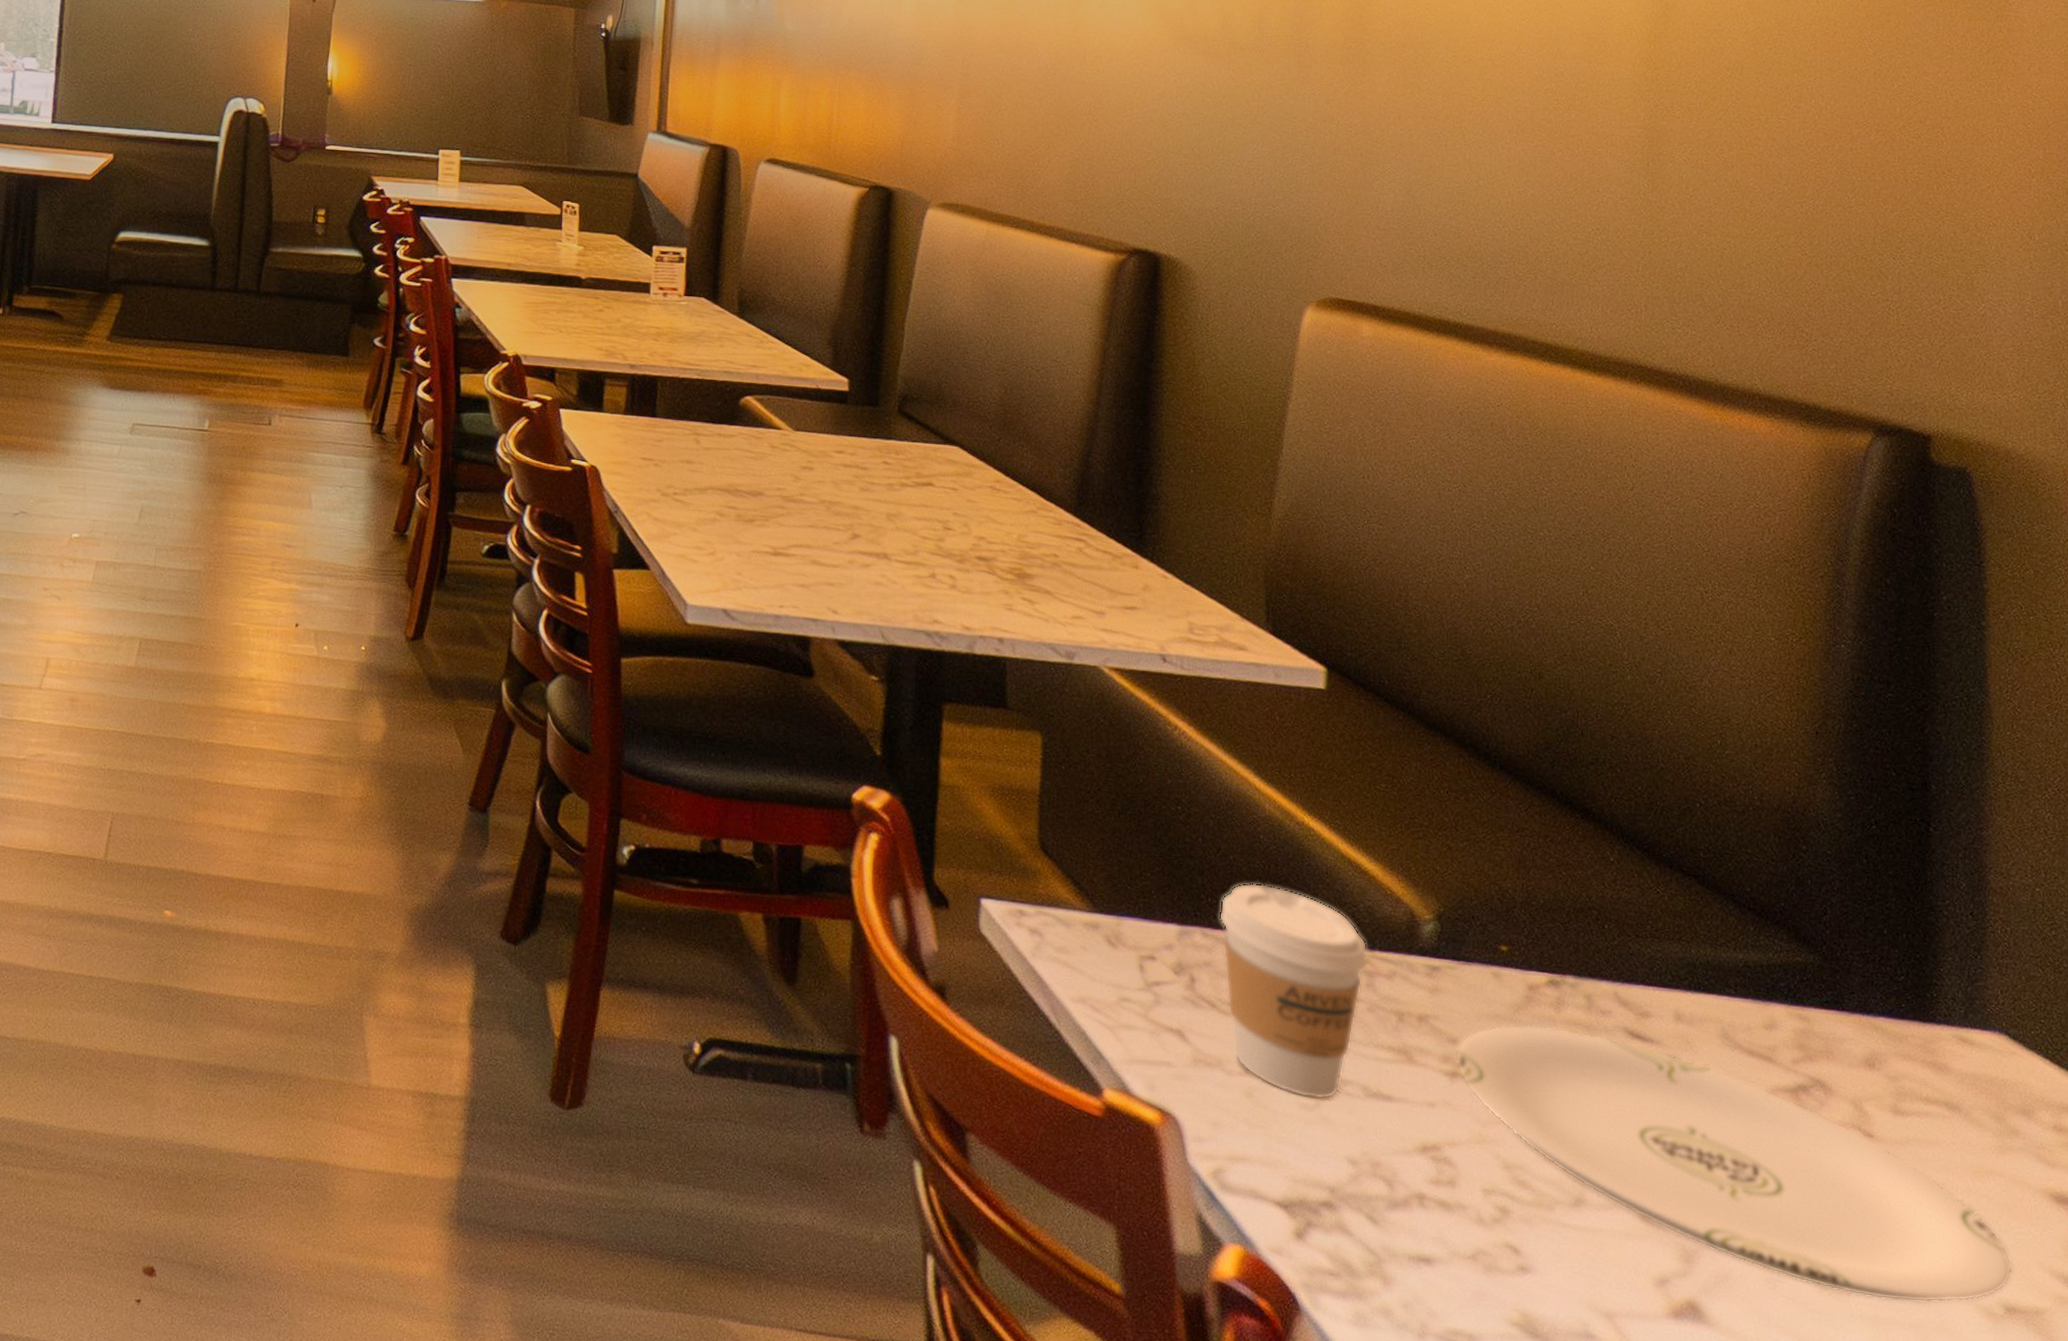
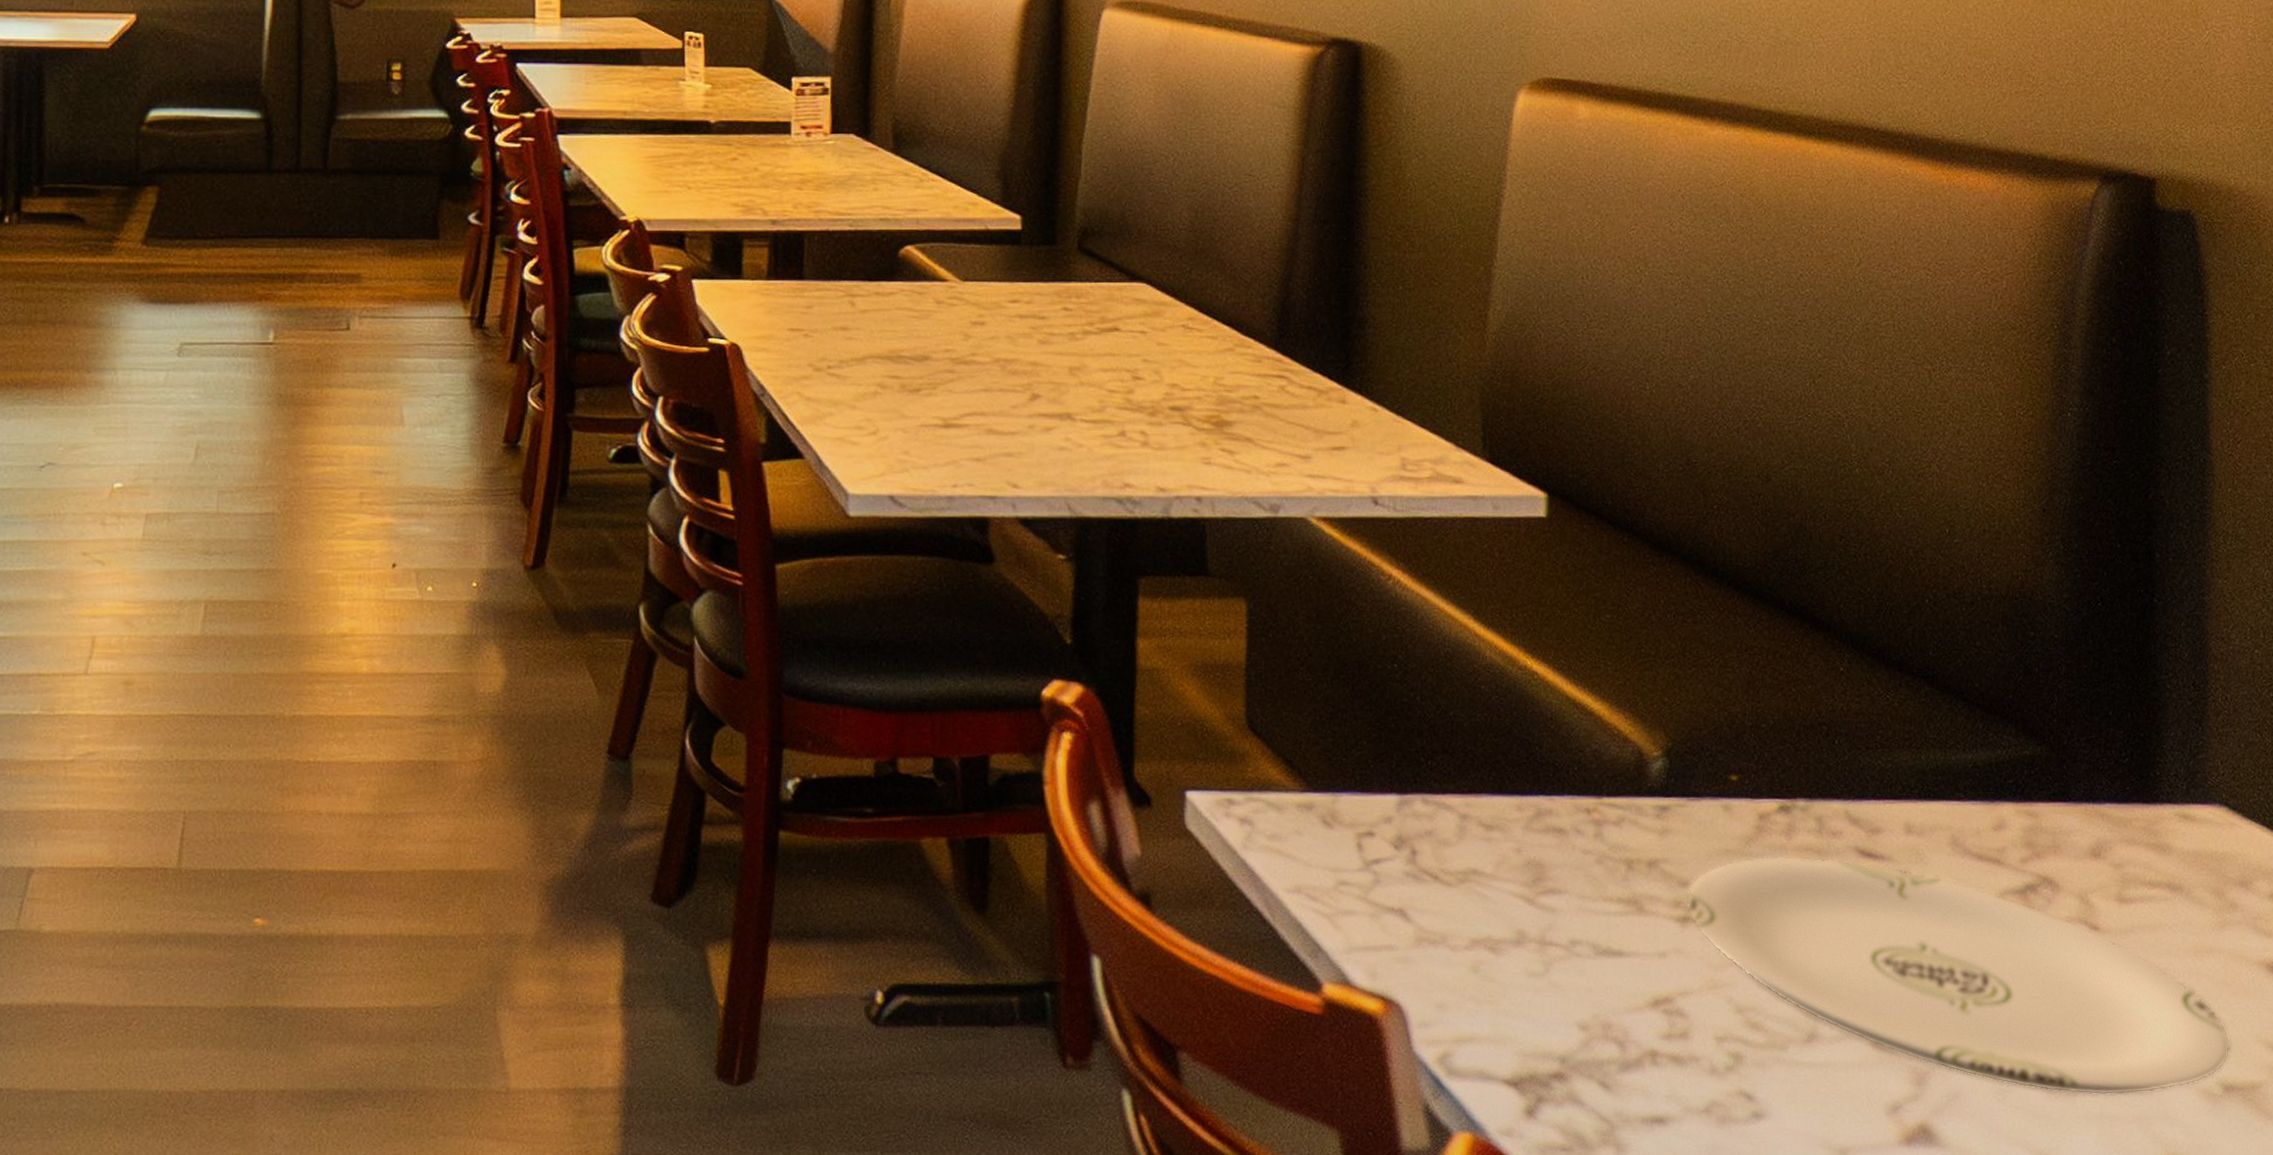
coffee cup: present [1219,883,1368,1100] -> none [1439,738,1595,966]

